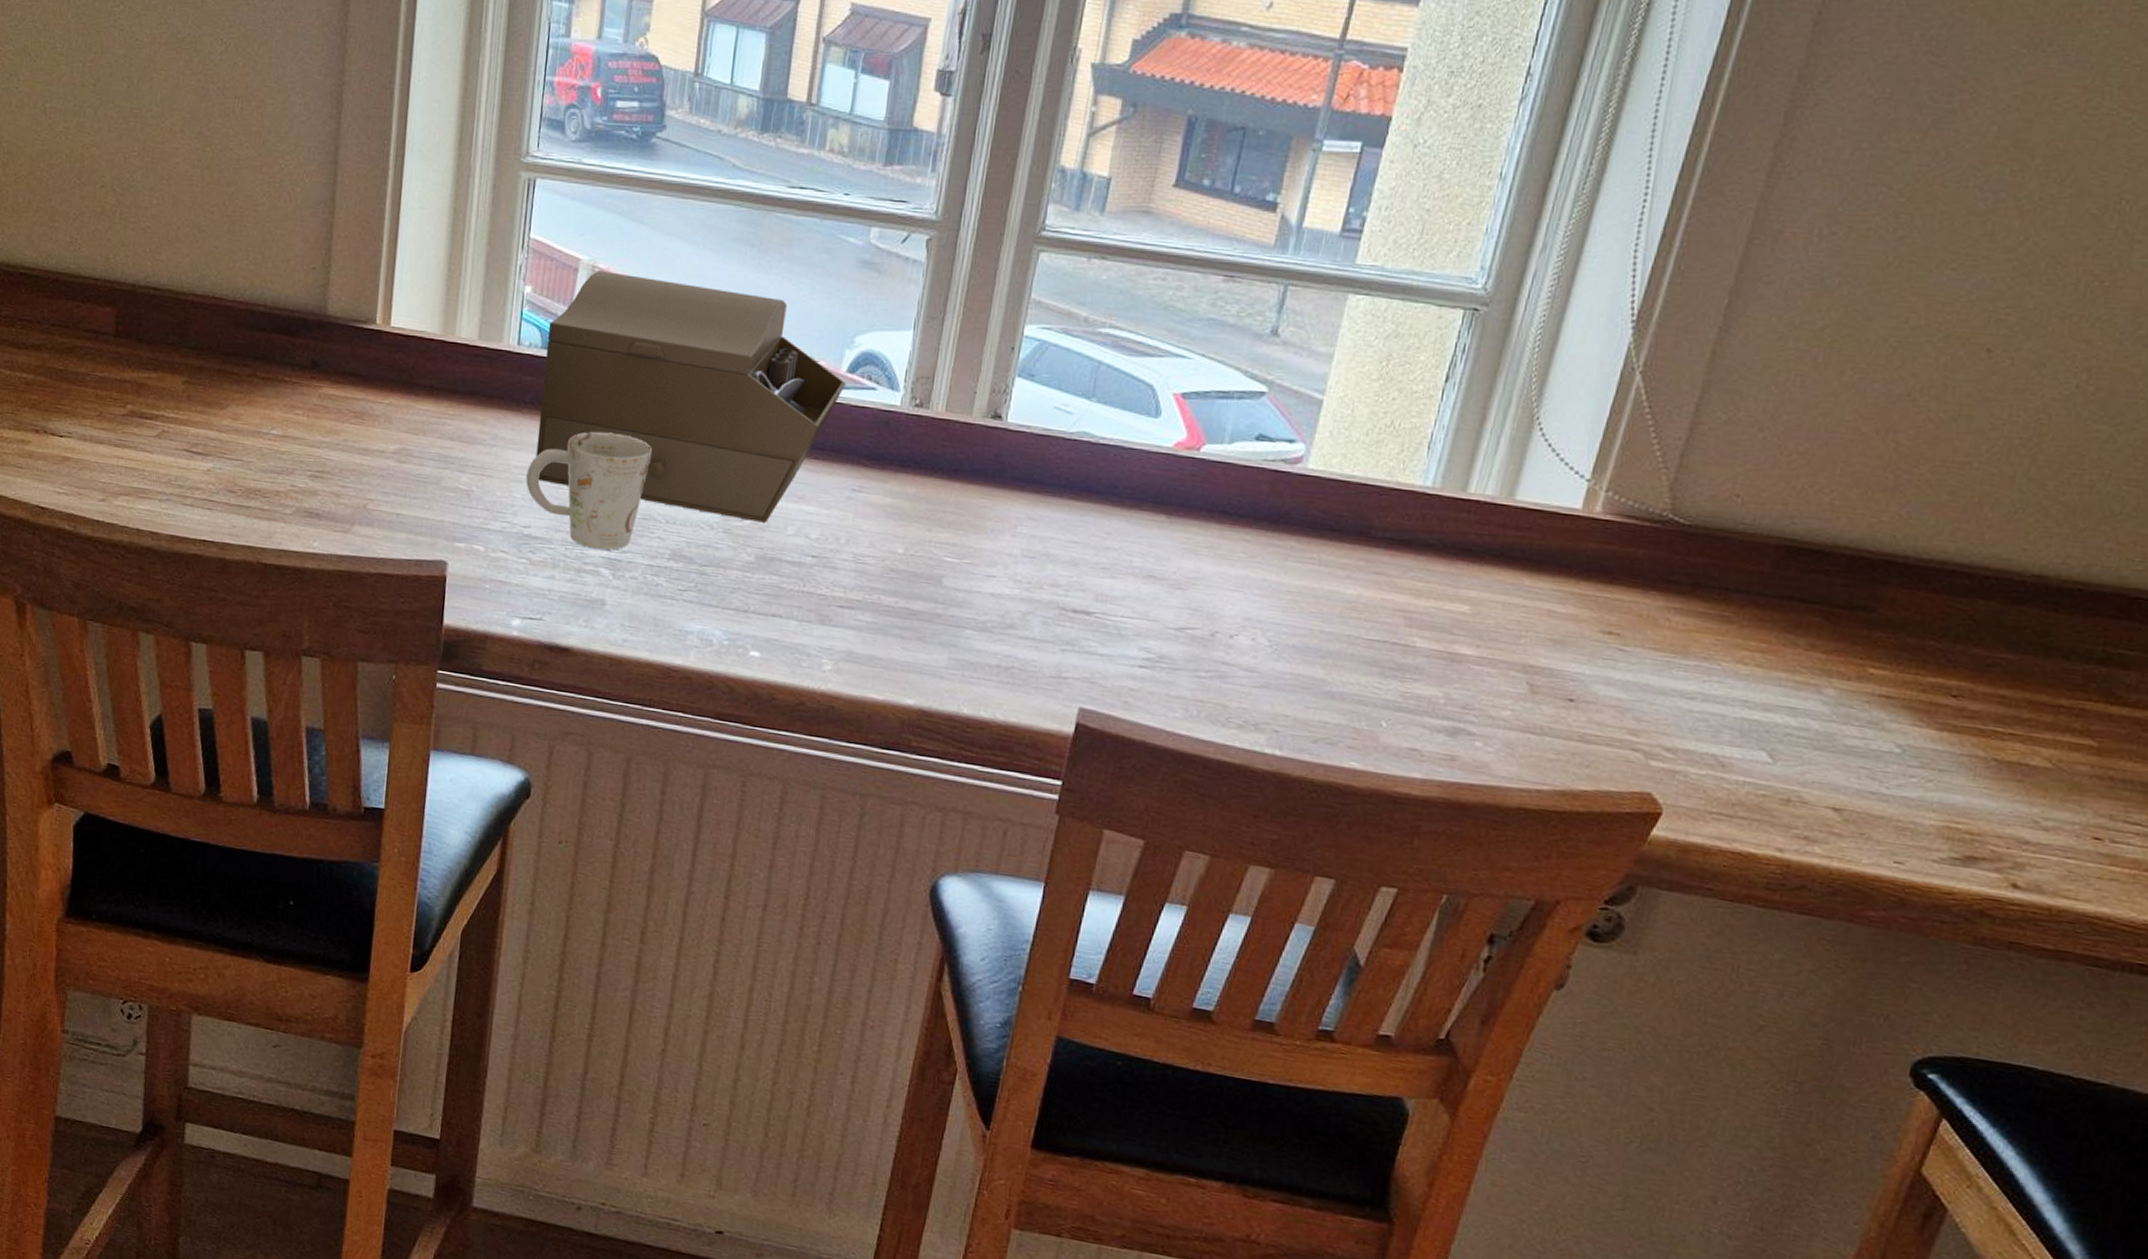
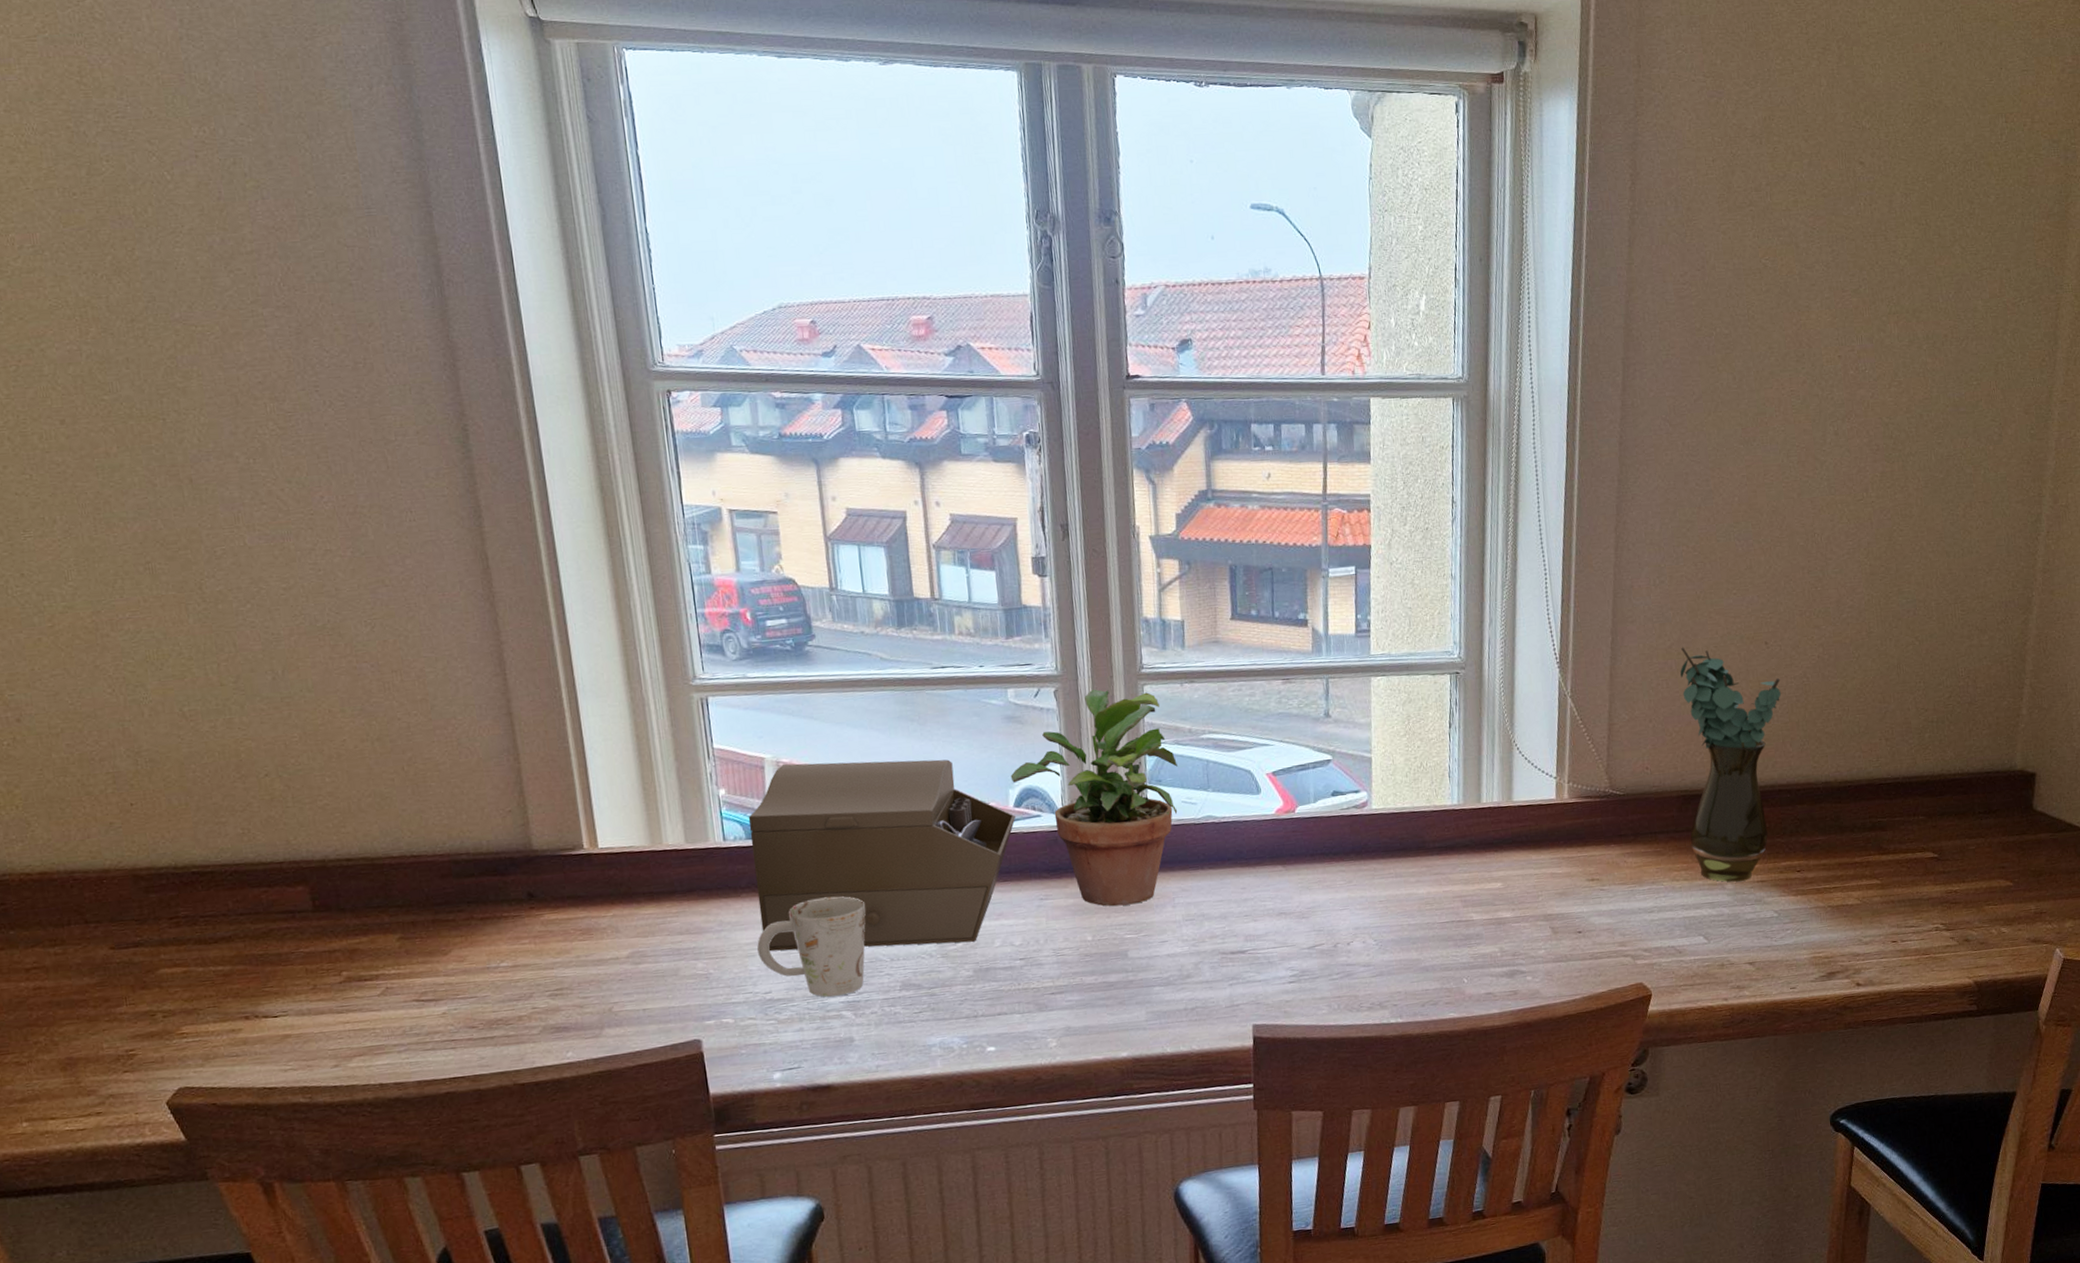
potted plant: none [850,245,1060,522] -> present [1010,689,1178,907]
vase: none [1780,332,1999,690] -> present [1680,647,1781,882]

